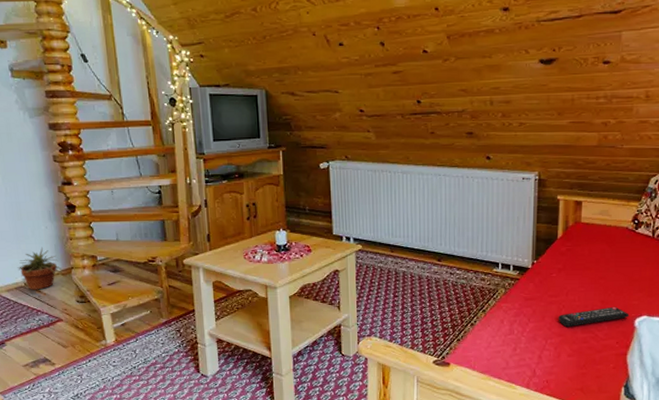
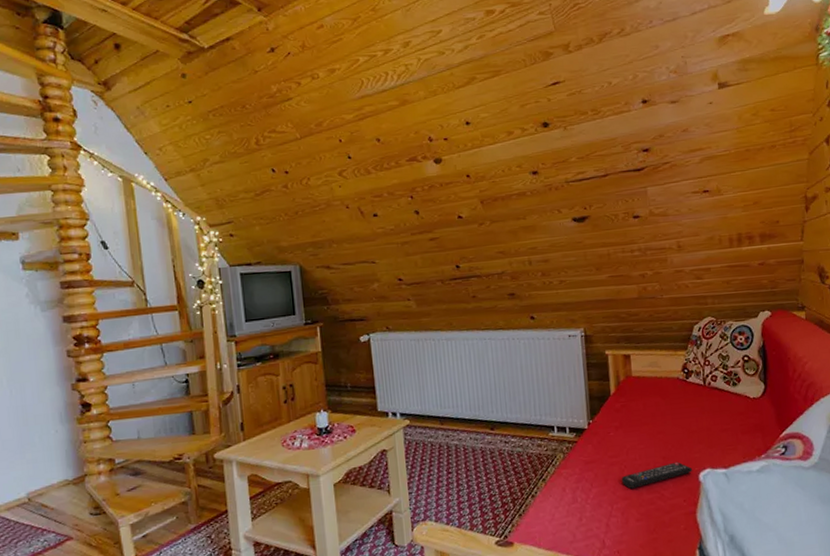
potted plant: present [17,247,62,290] -> none [21,454,73,506]

